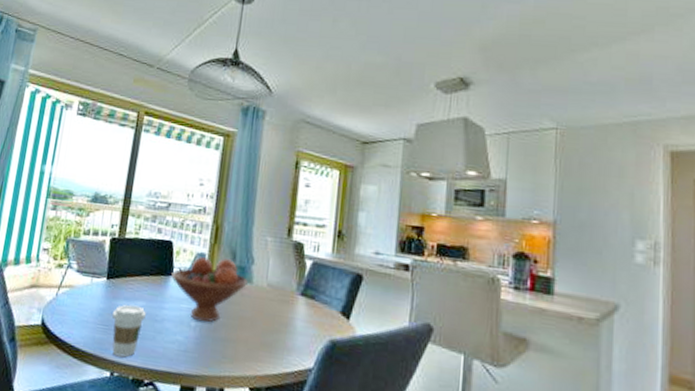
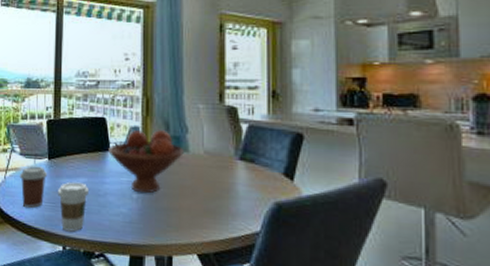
coffee cup: none [72,284,105,329] -> present [19,166,48,208]

